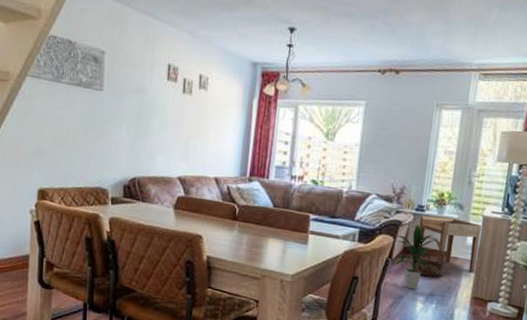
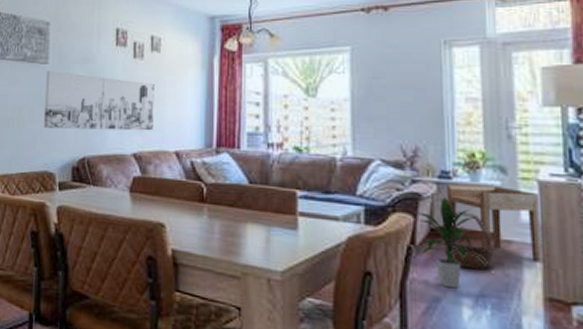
wall art: none [97,96,200,159] -> present [43,70,154,131]

